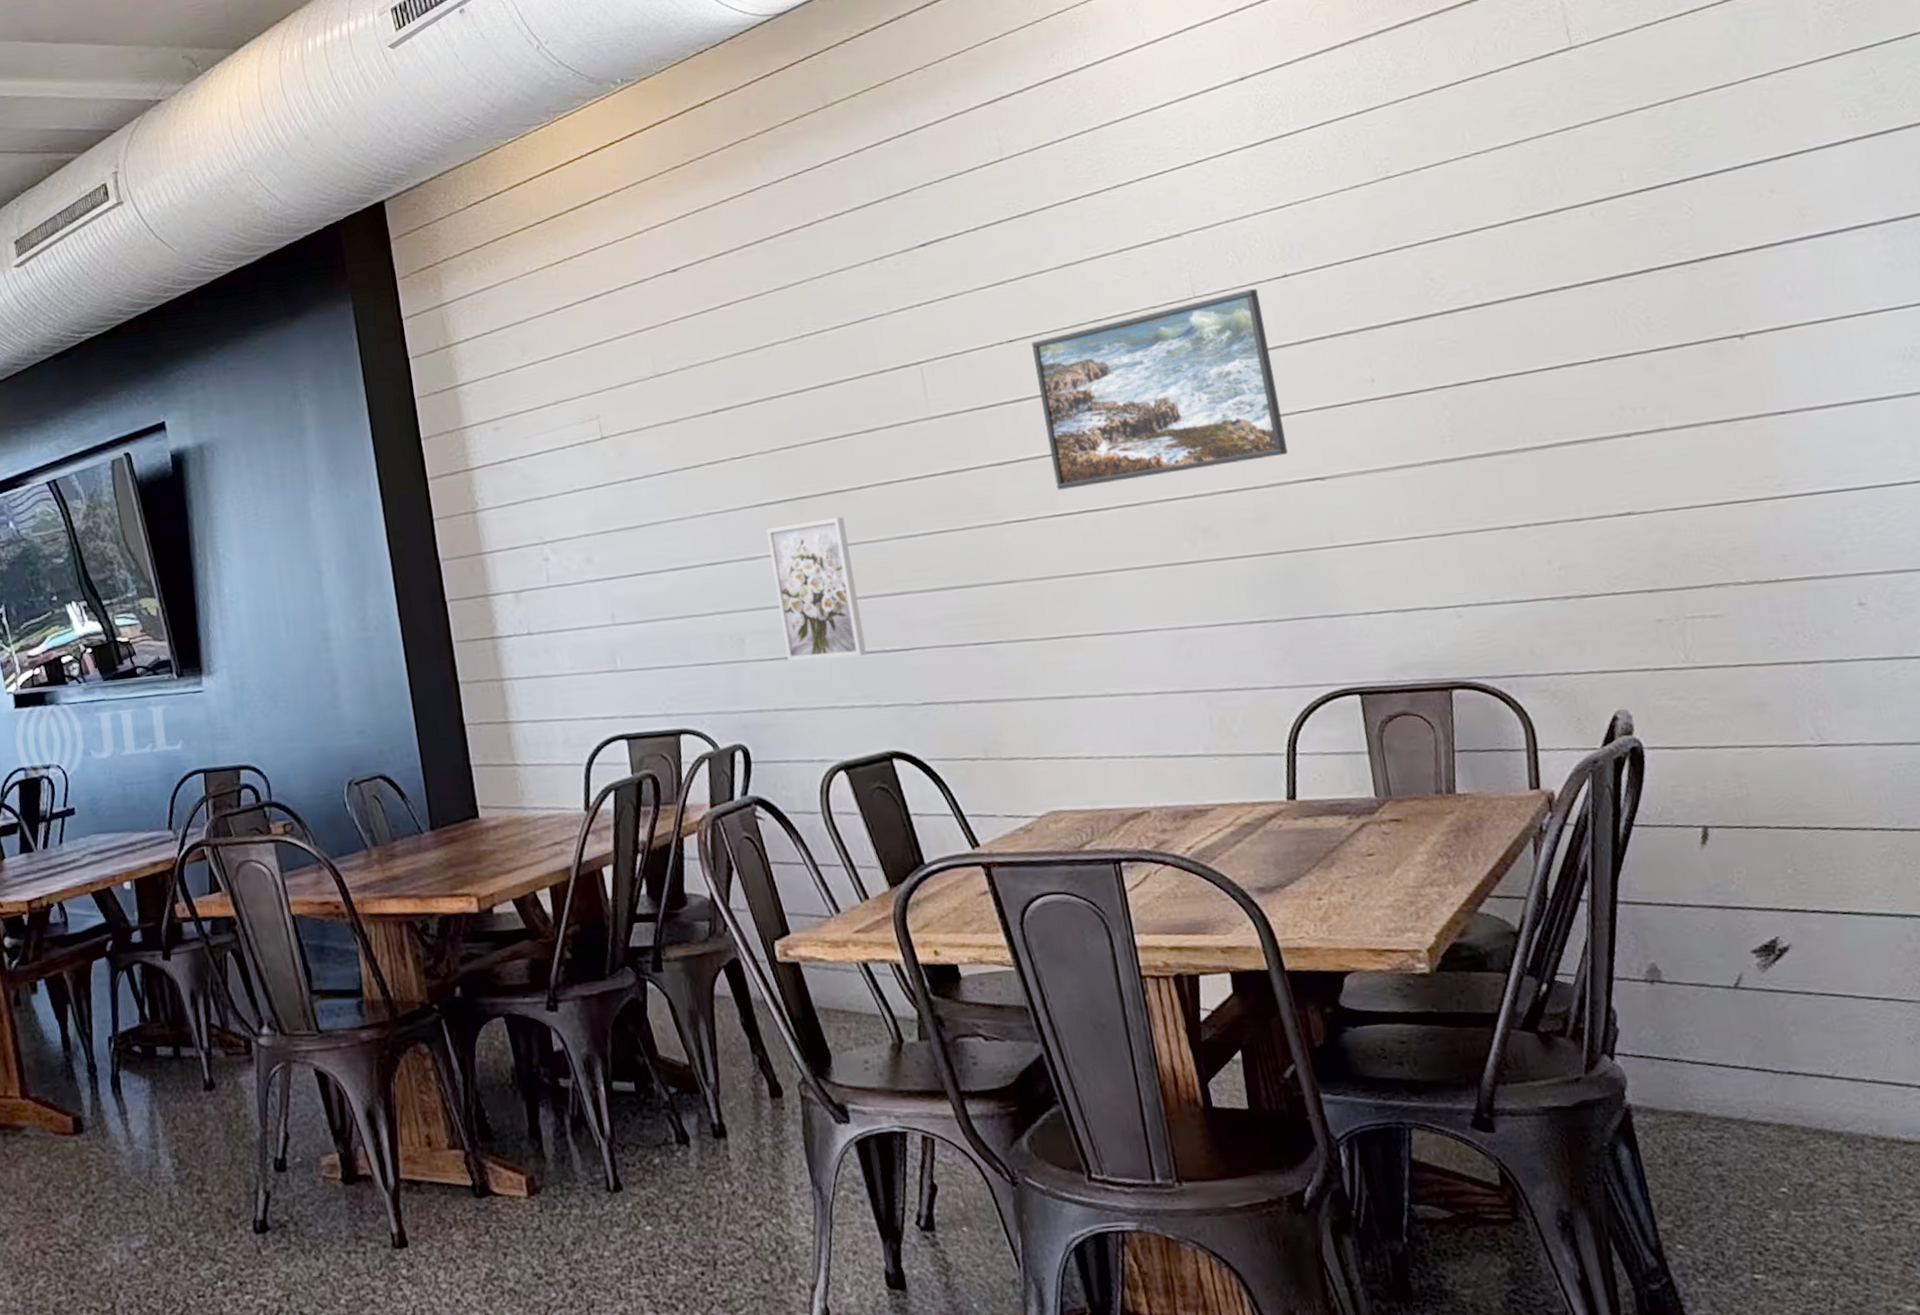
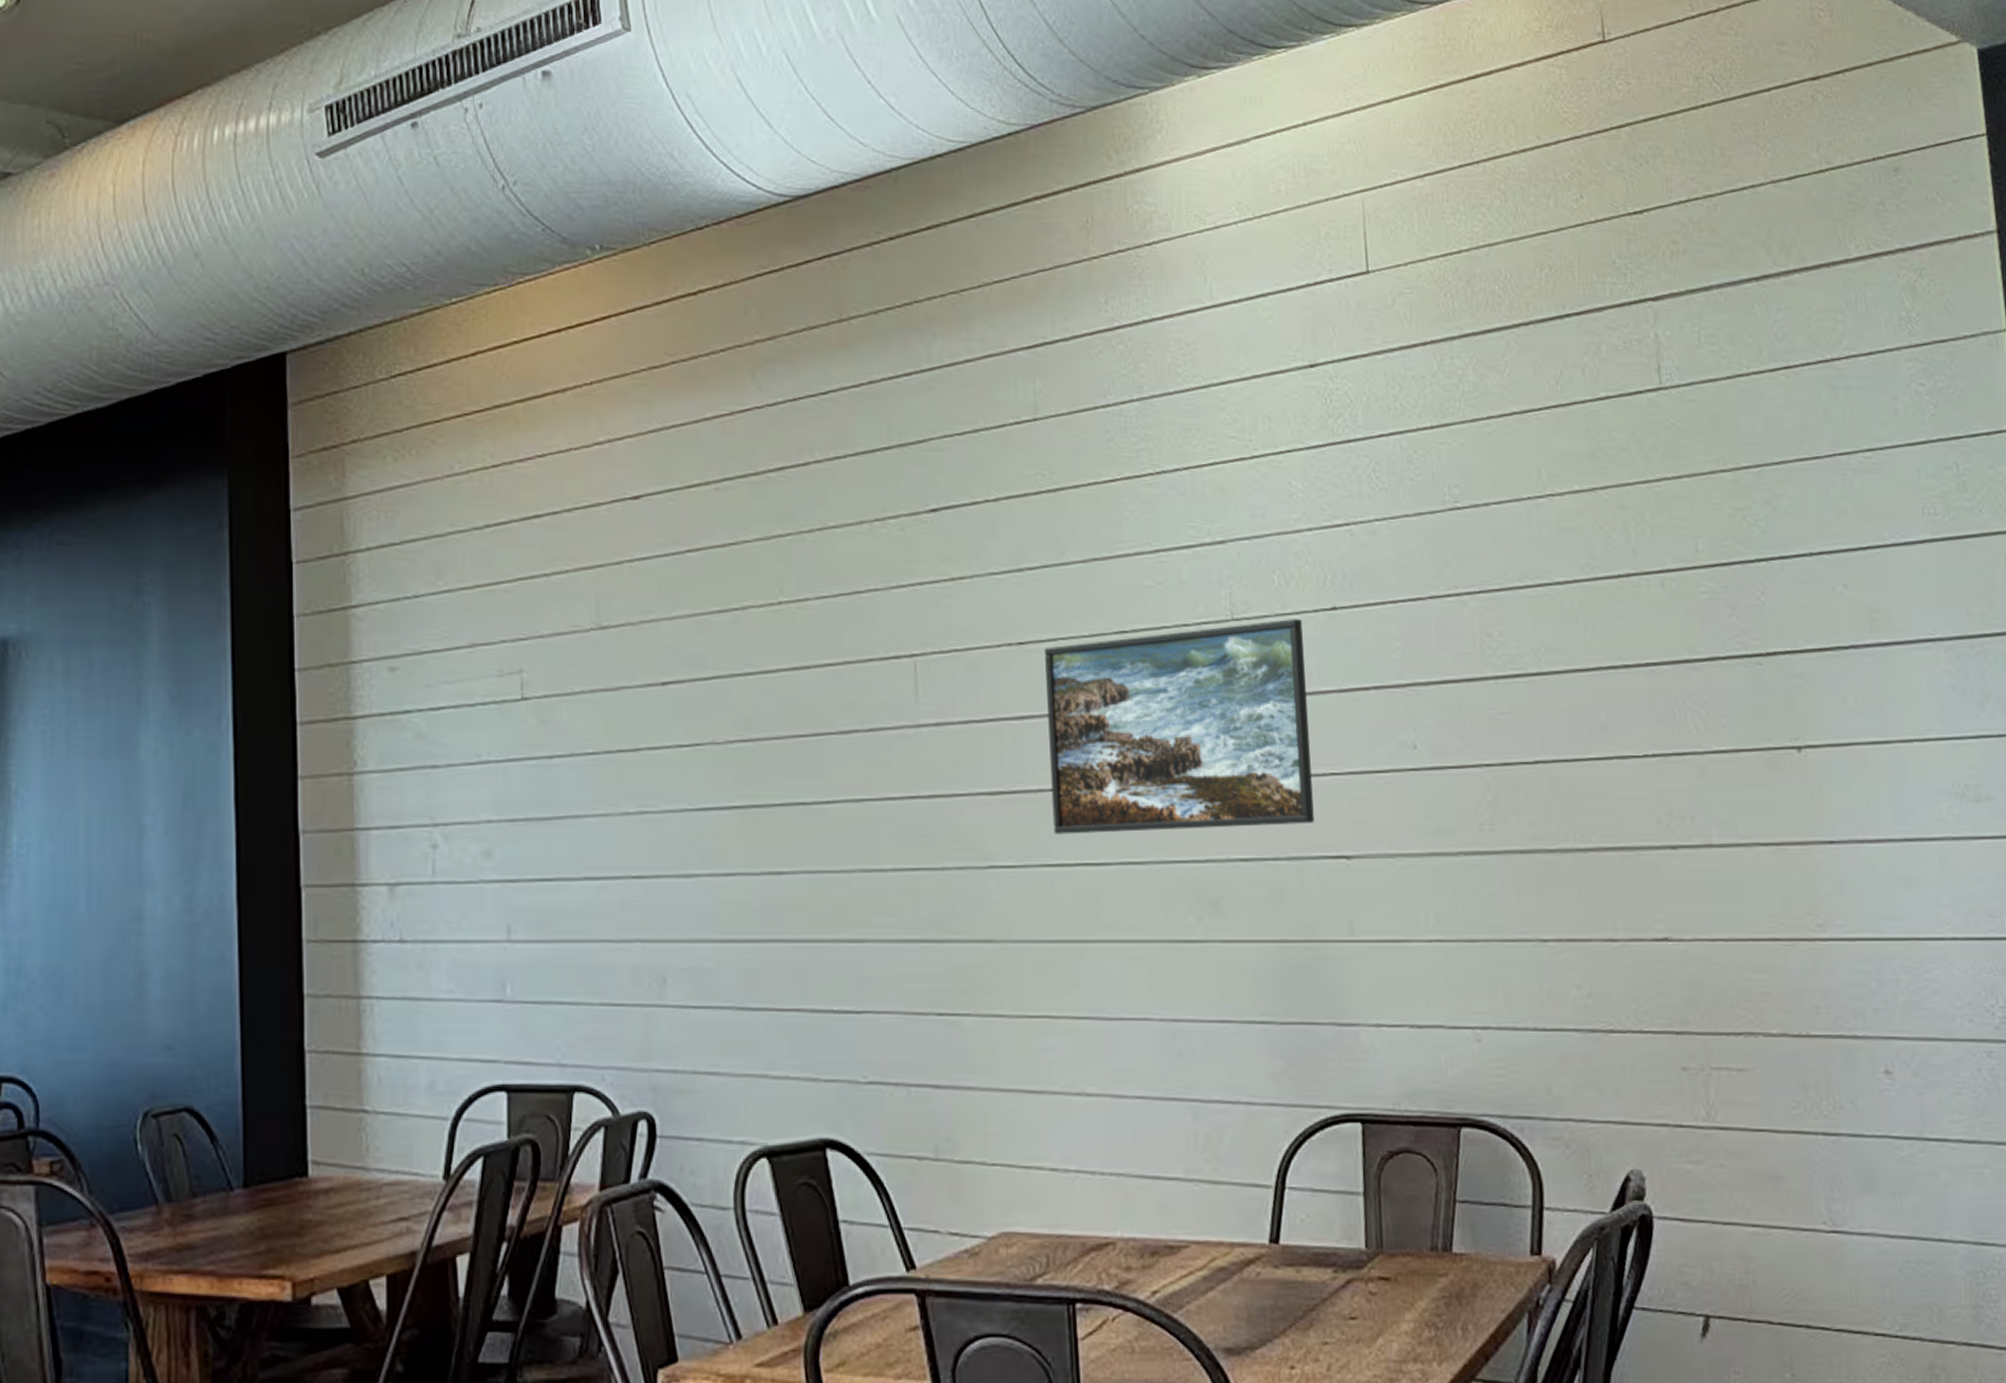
wall art: present [766,516,867,661] -> none [709,835,811,1014]

